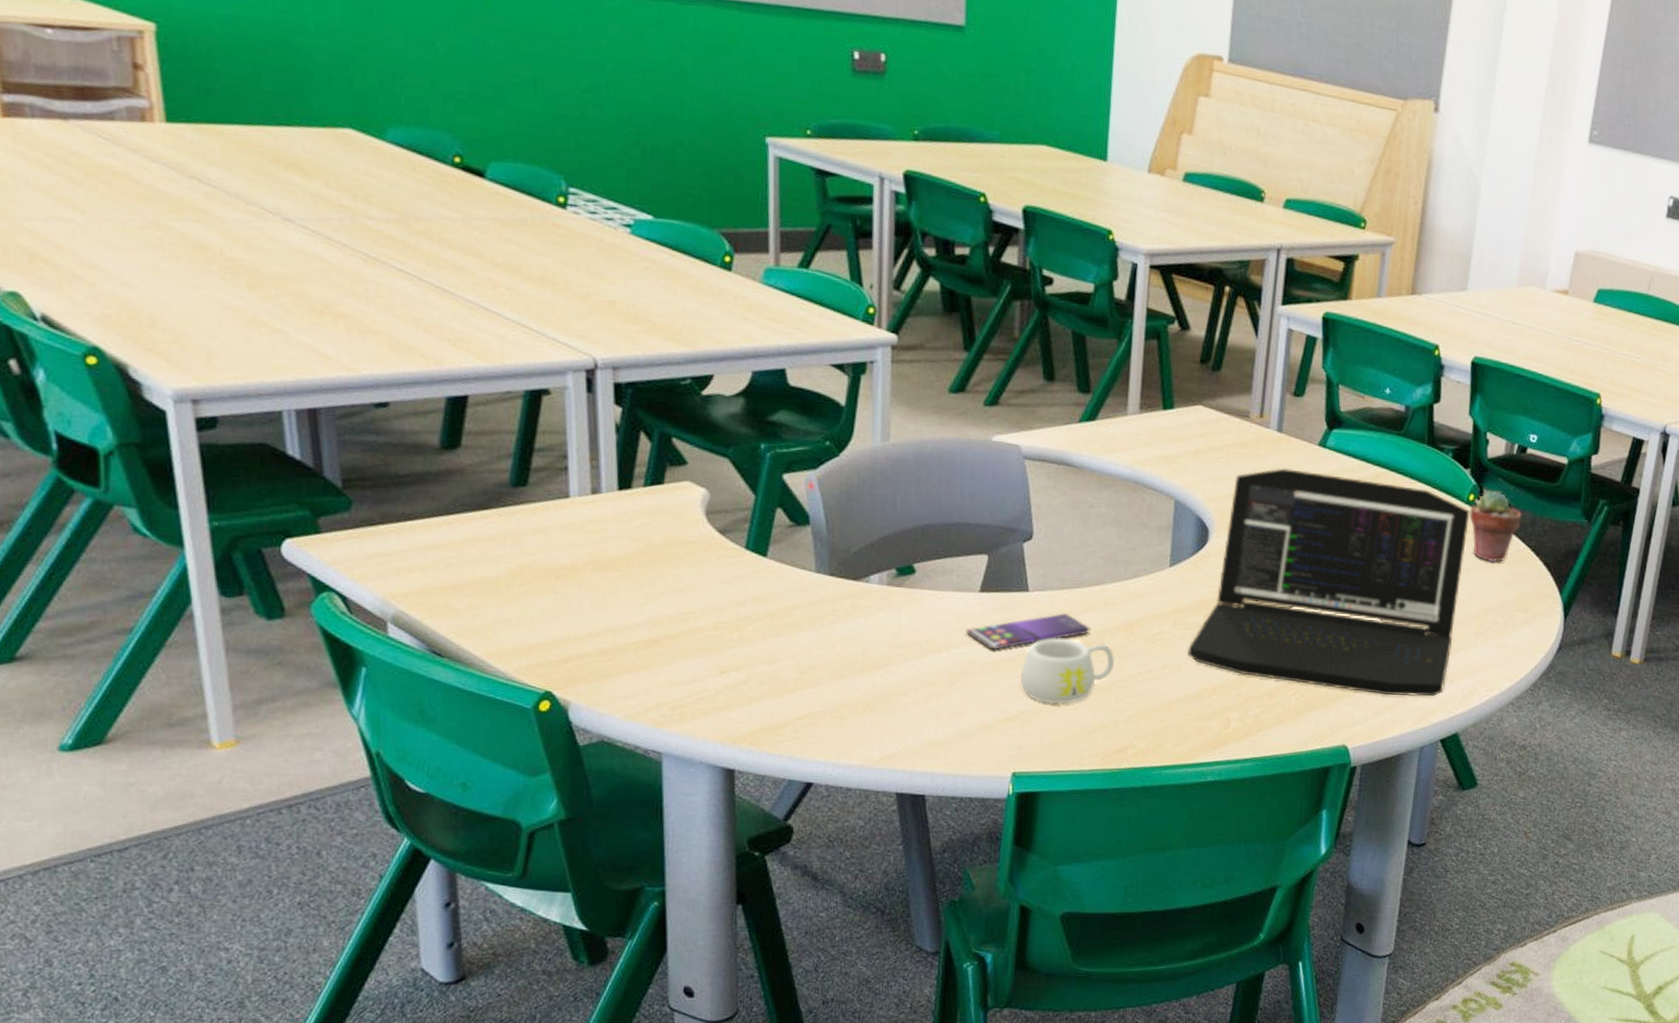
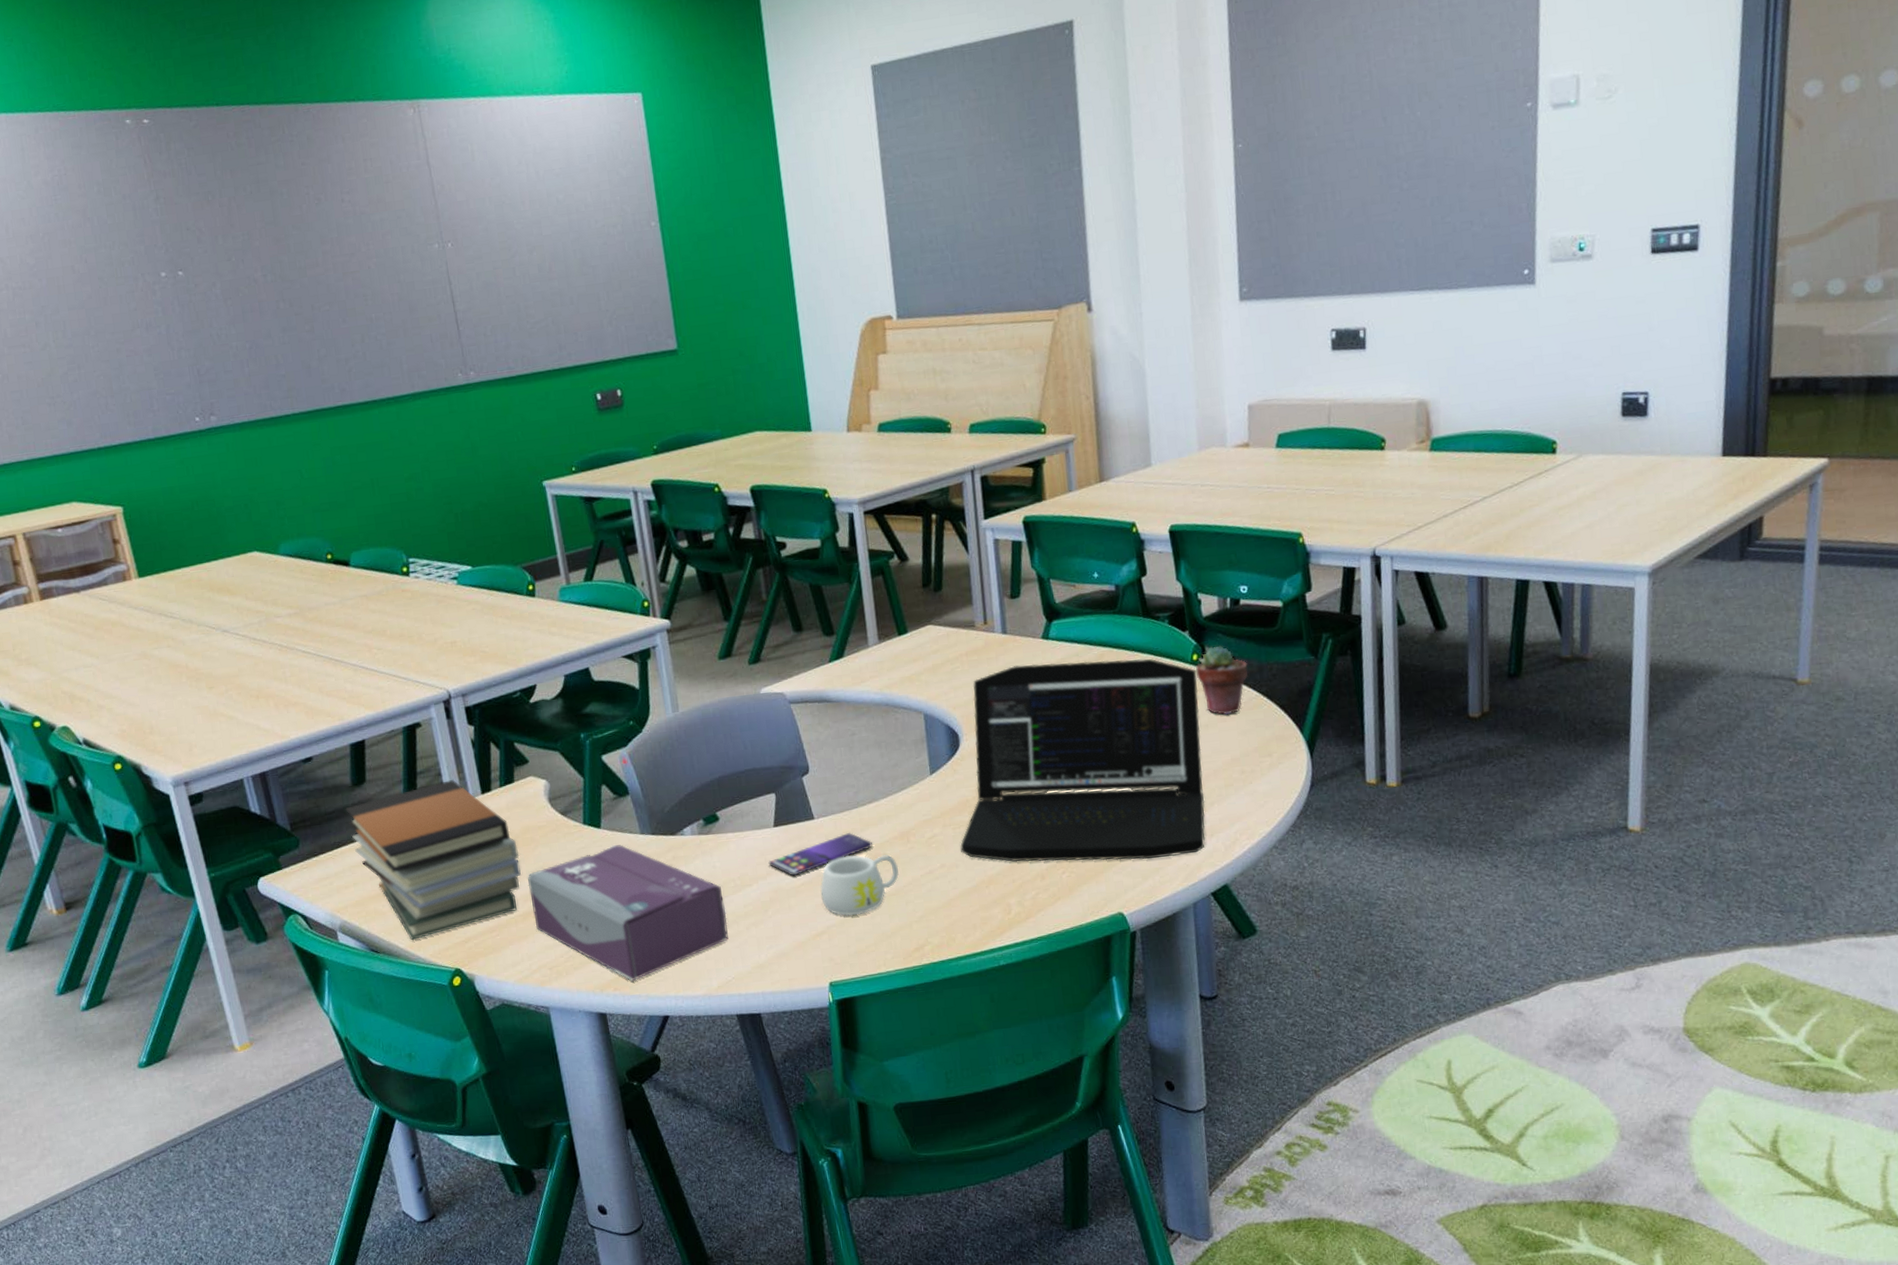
book stack: none [426,465,656,648] -> present [345,780,521,940]
tissue box: none [660,578,905,737] -> present [528,844,728,981]

